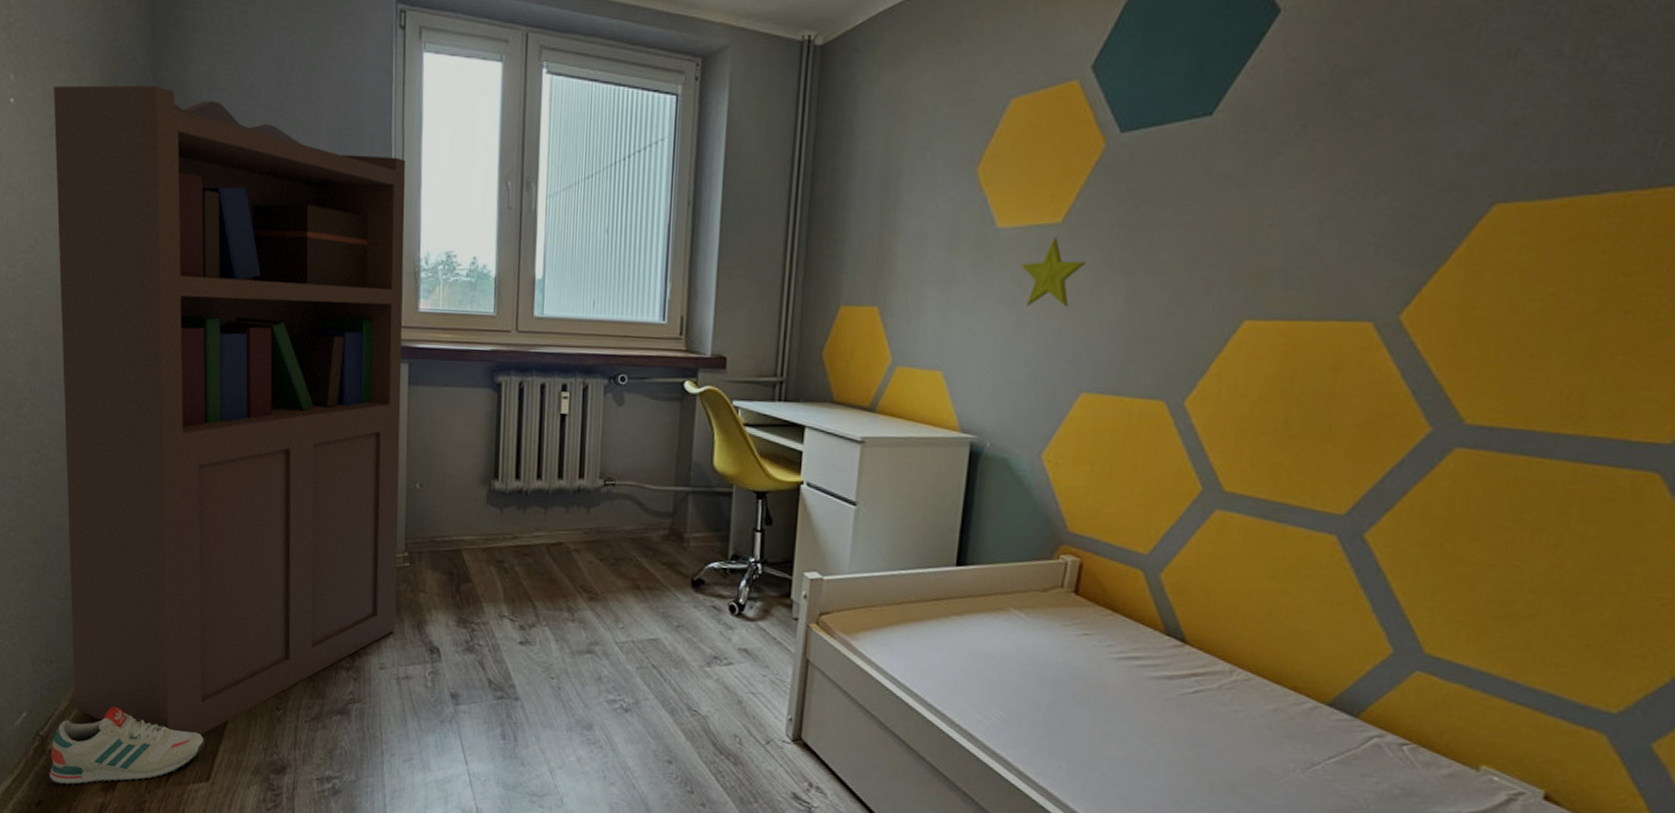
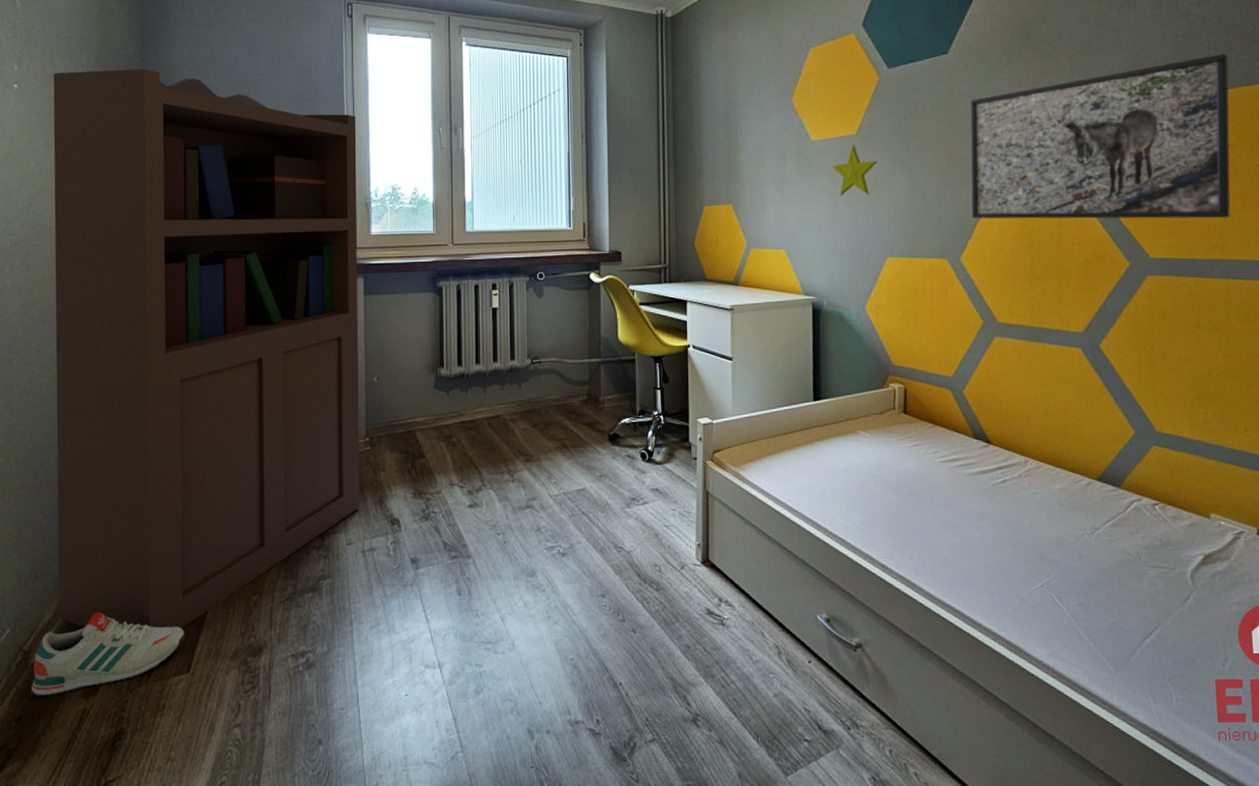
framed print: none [1209,136,1655,378] -> present [970,54,1231,219]

